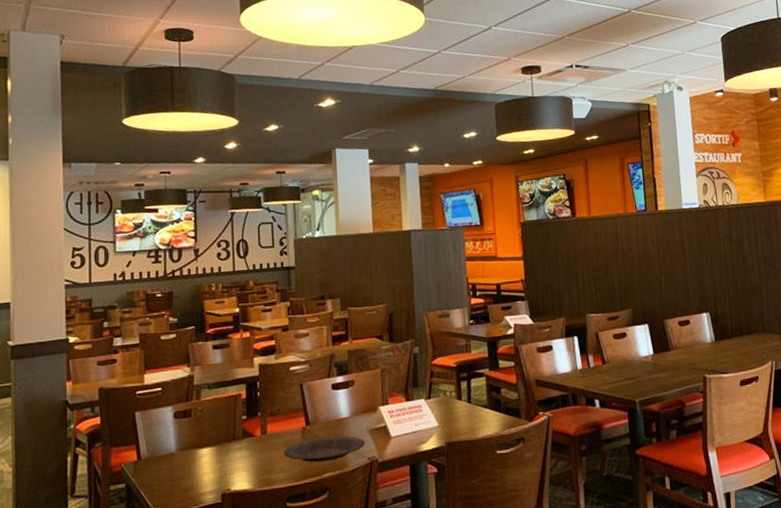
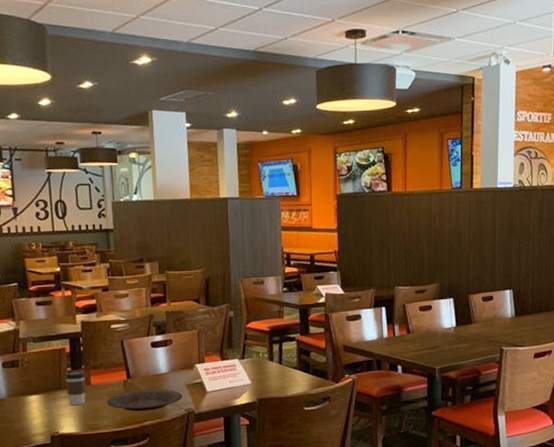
coffee cup: none [239,418,262,458] -> present [64,370,86,406]

